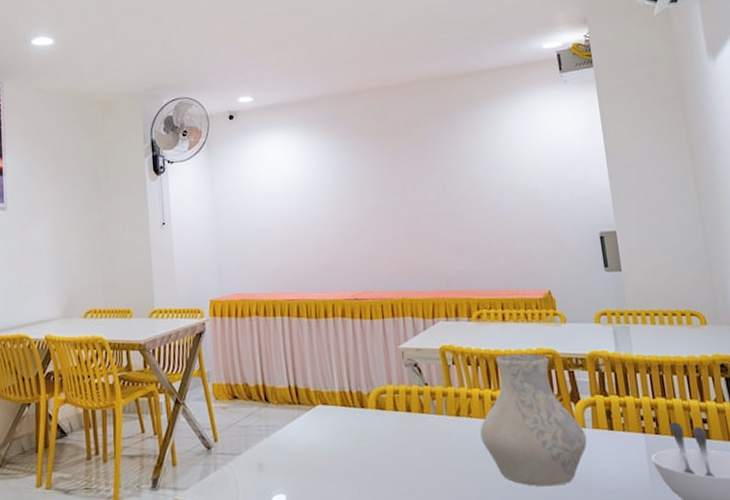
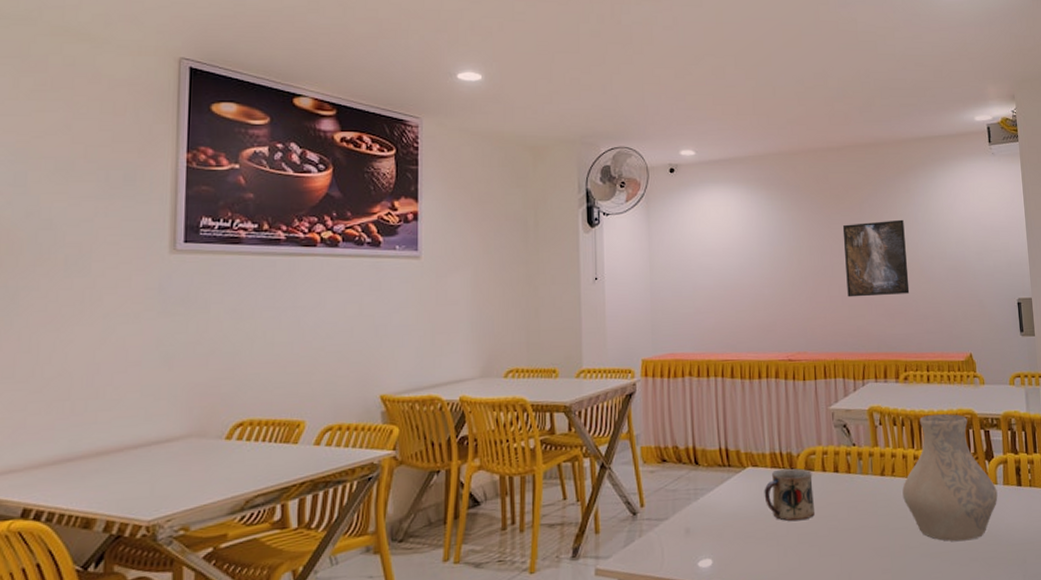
mug: none [335,407,389,460] -> present [764,468,816,522]
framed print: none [404,154,479,235] -> present [842,219,910,297]

